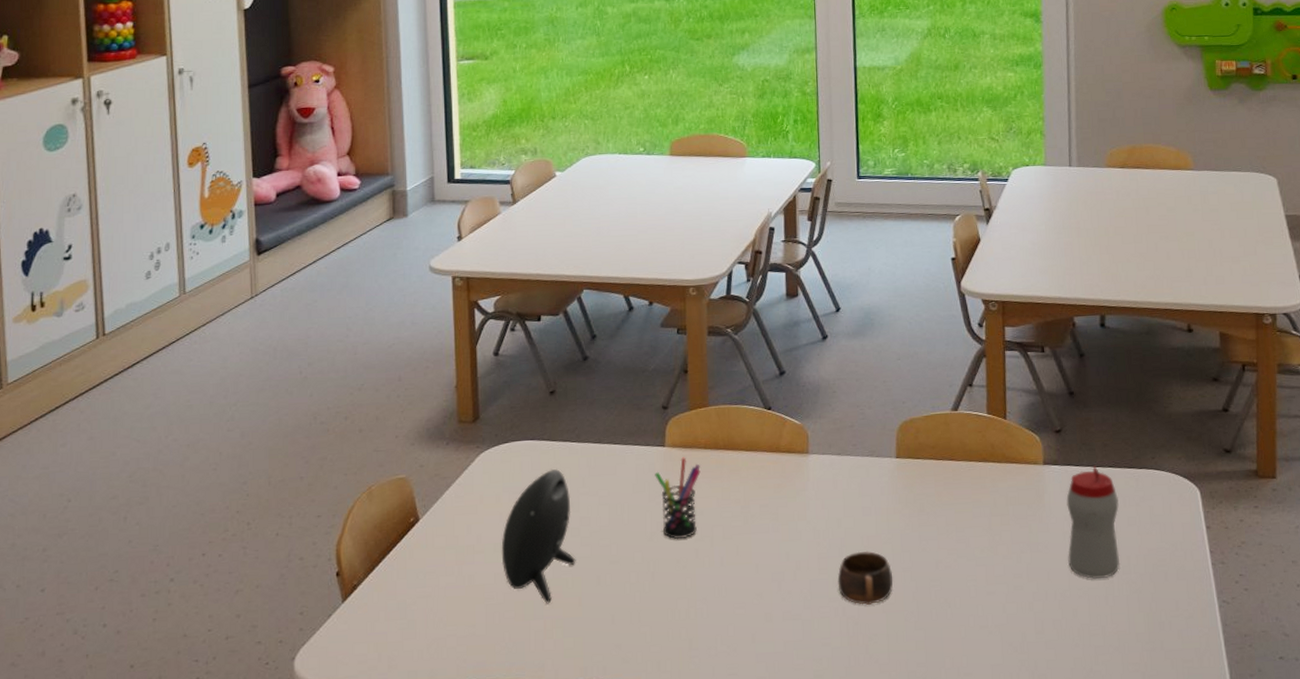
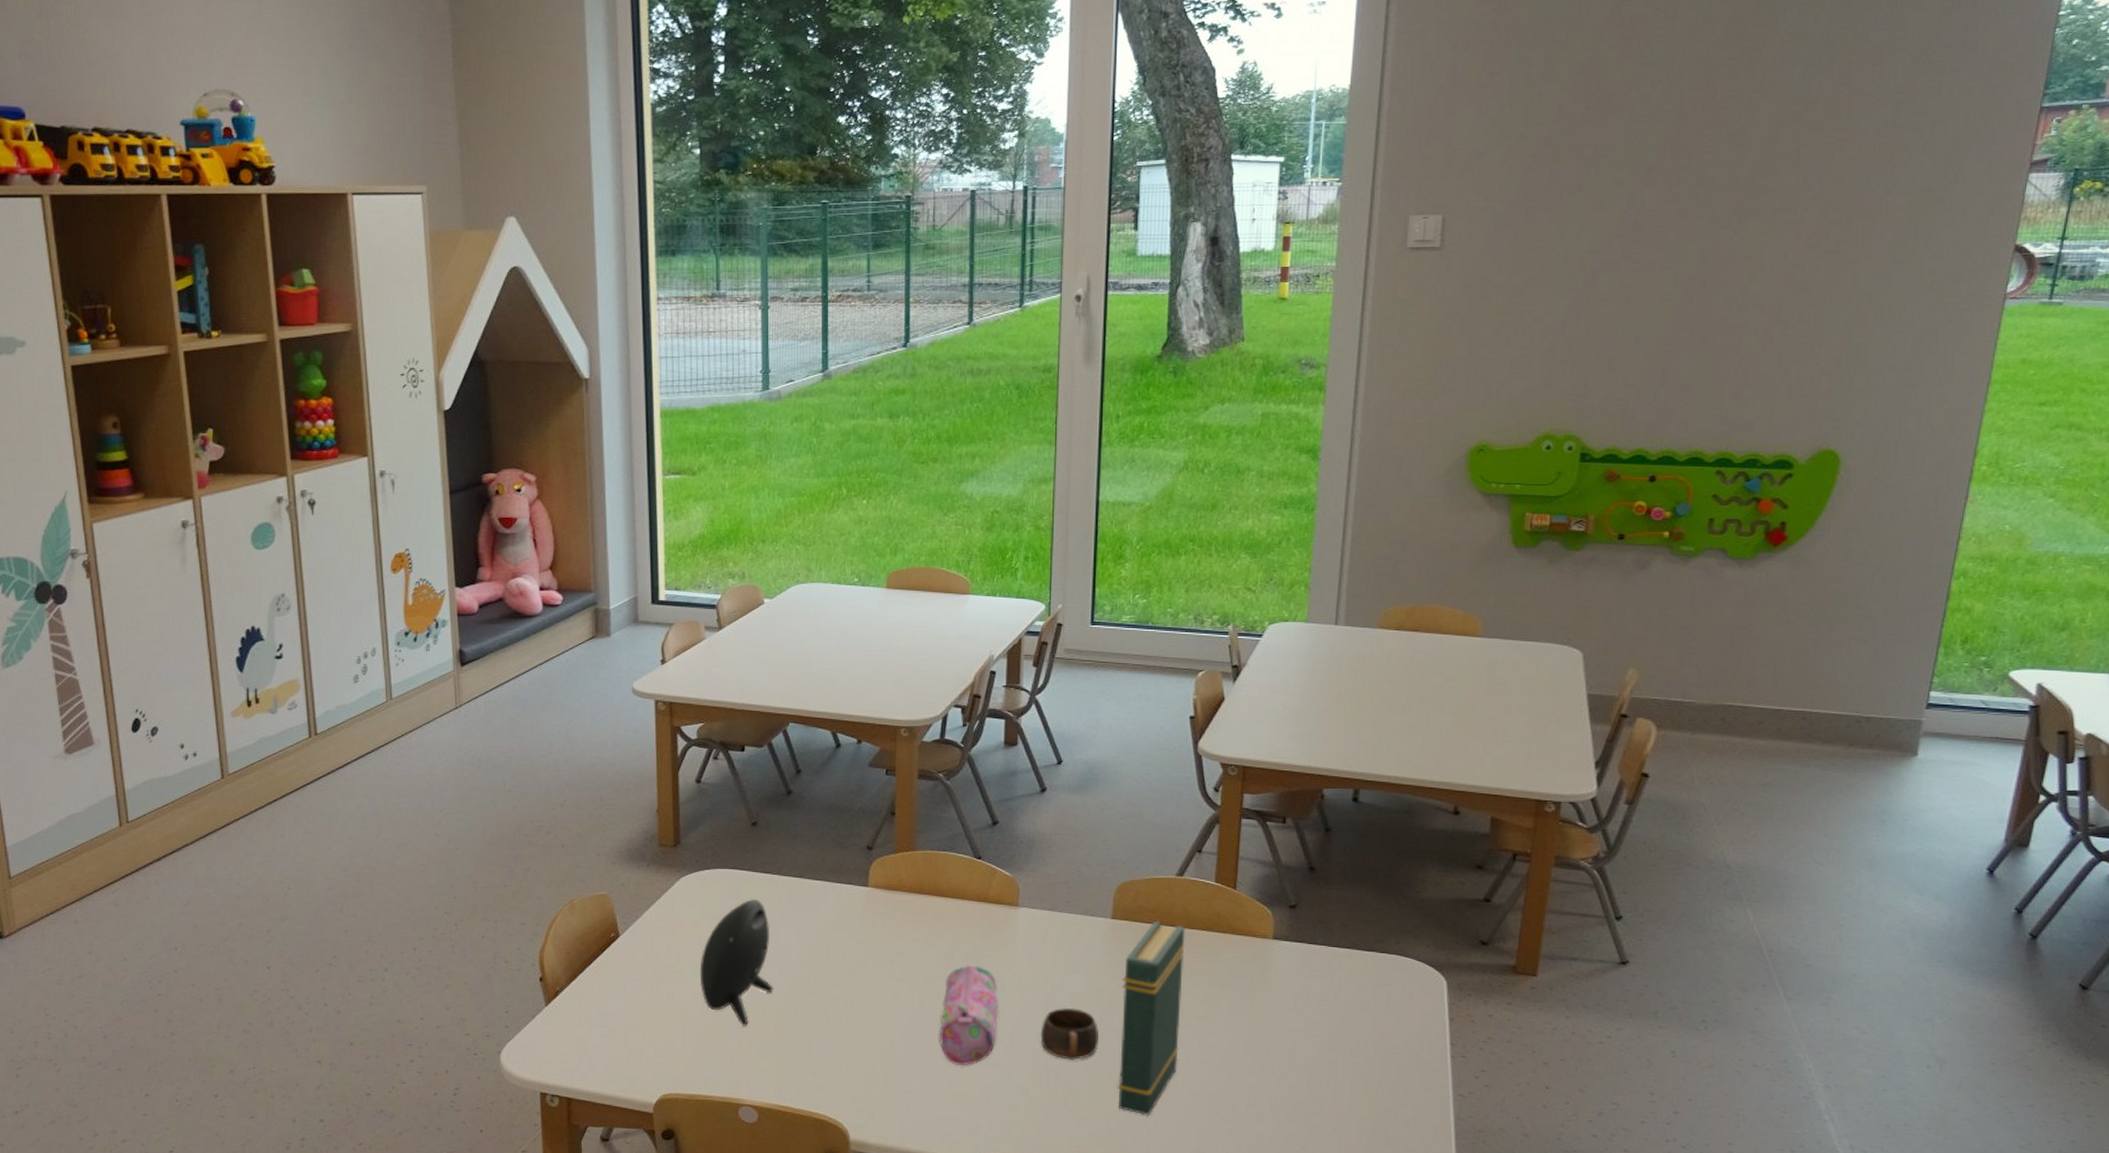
pen holder: present [655,457,701,540] -> none [856,899,904,978]
pencil case: none [741,517,797,623] -> present [940,965,999,1066]
book: none [910,456,968,655] -> present [1117,920,1185,1116]
sippy cup: present [1066,465,1121,580] -> none [1290,945,1353,1060]

